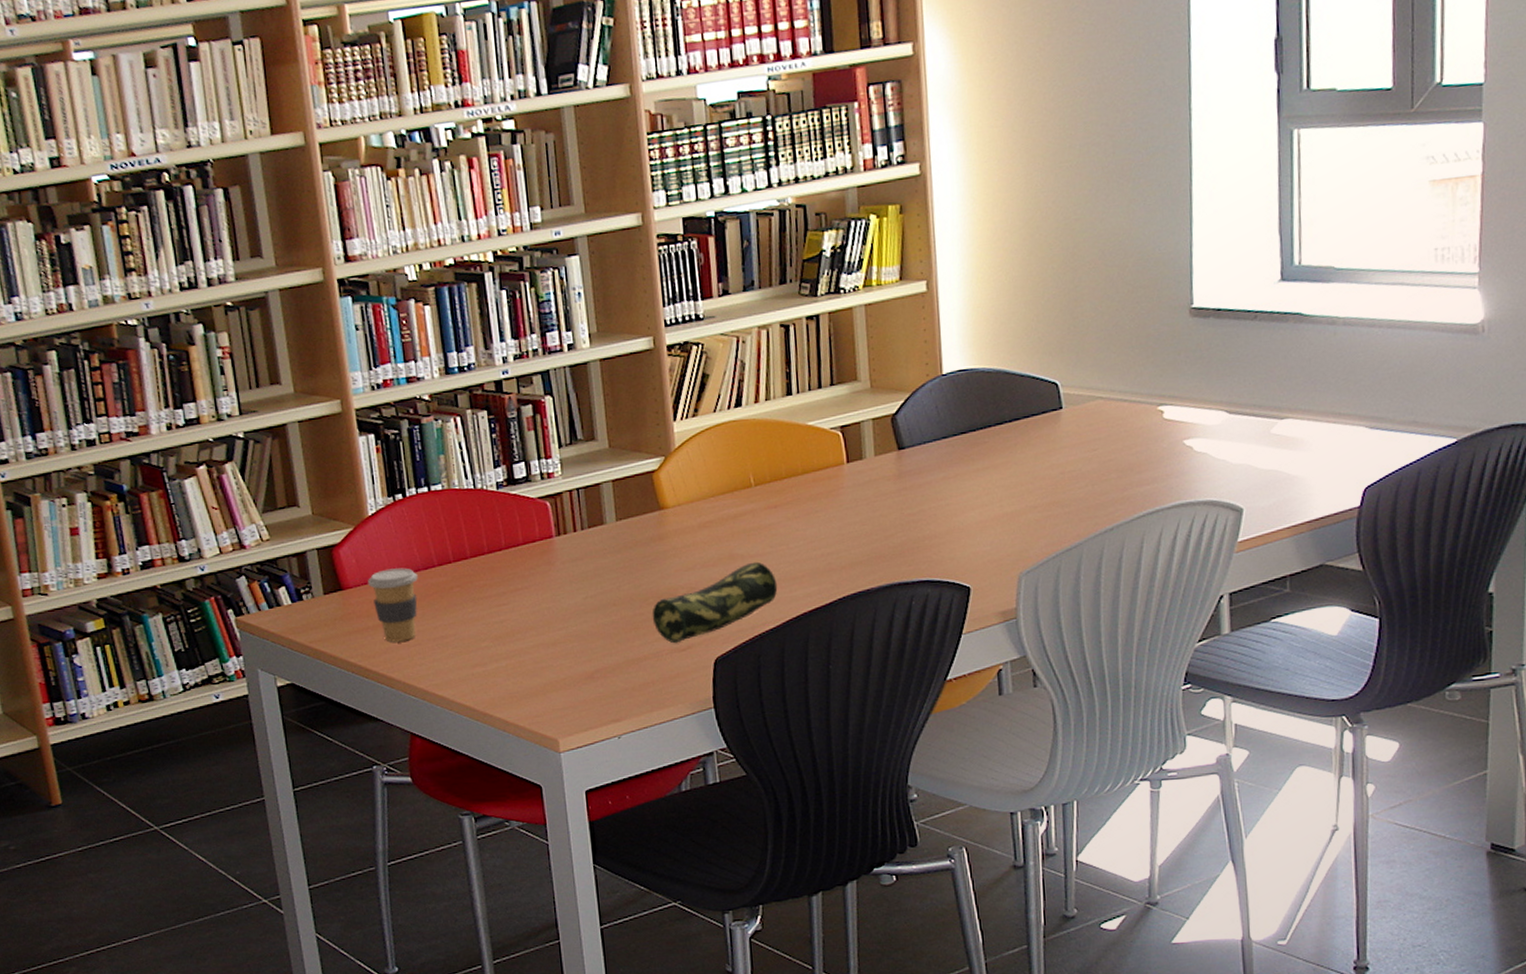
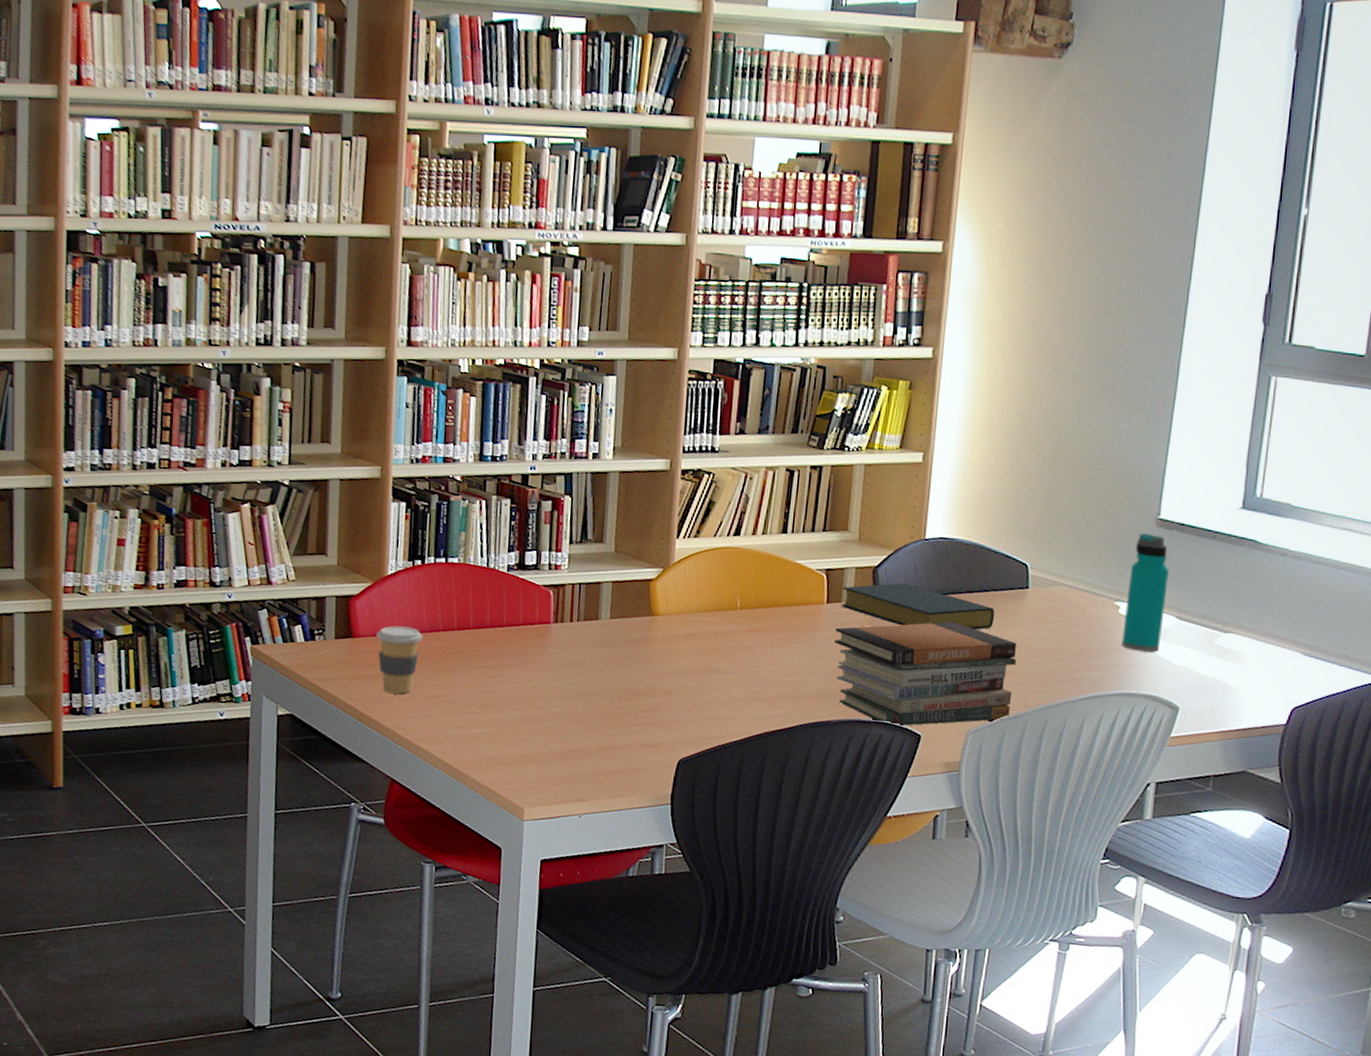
pencil case: present [652,561,778,643] -> none [628,677,747,739]
book stack: none [861,458,1062,582] -> present [833,621,1016,726]
hardback book: none [862,426,1030,474] -> present [841,582,994,630]
water bottle: none [1169,326,1213,456] -> present [1122,533,1169,652]

